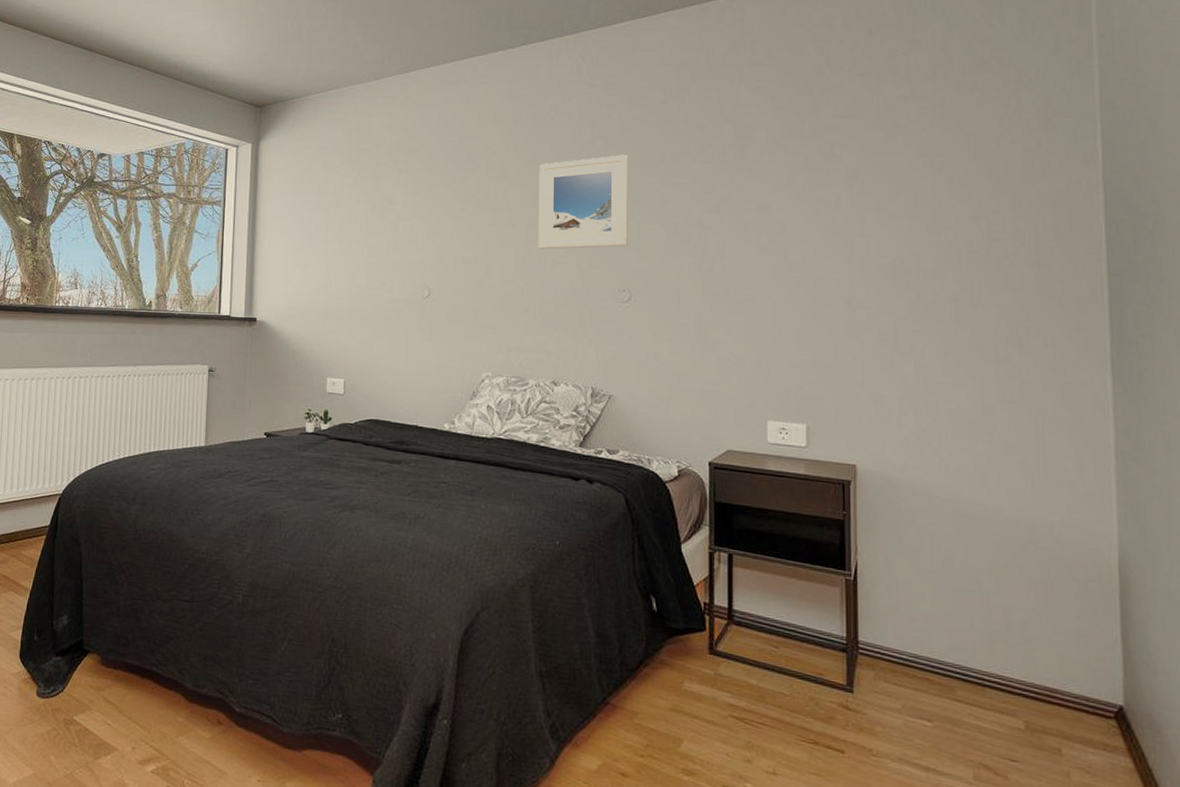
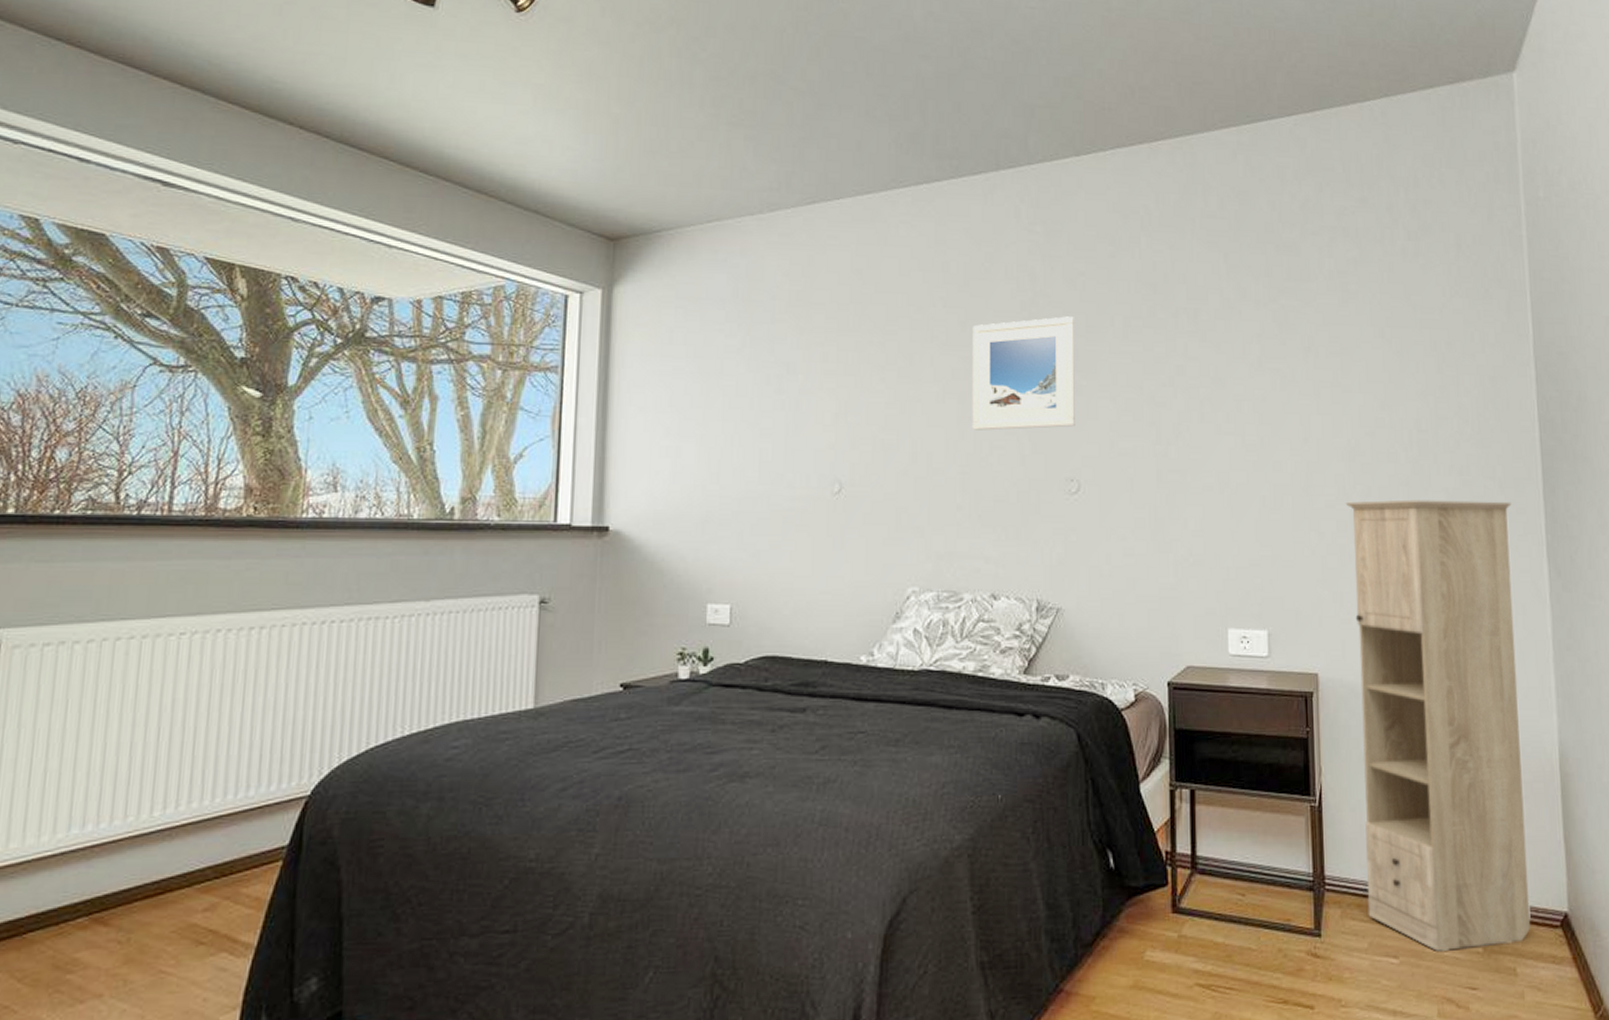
storage cabinet: none [888,314,1080,726] -> present [1345,499,1531,951]

